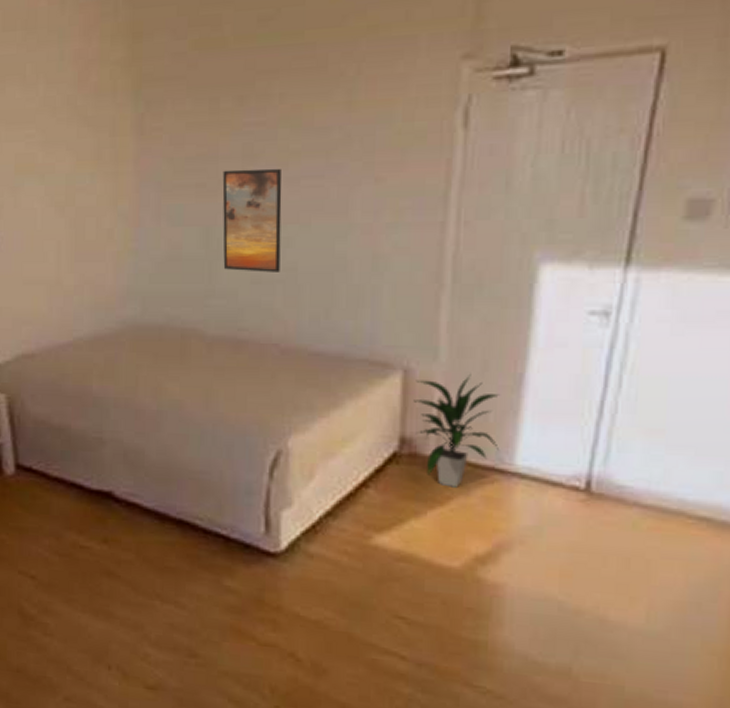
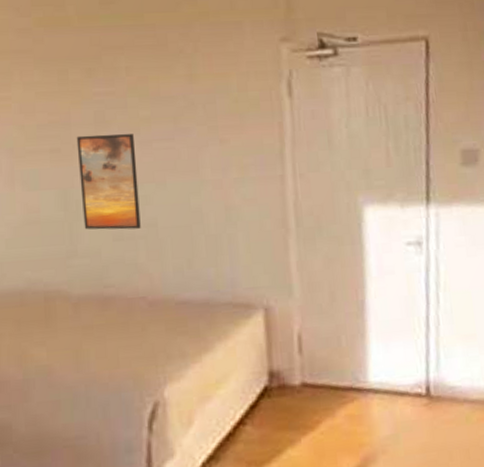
indoor plant: present [413,373,501,488] -> none [276,305,354,412]

